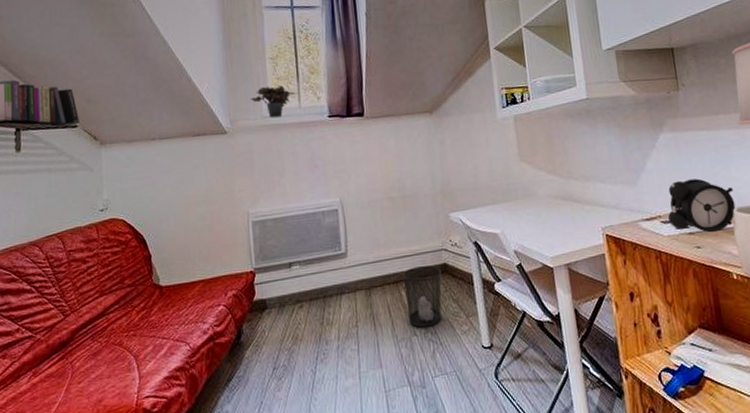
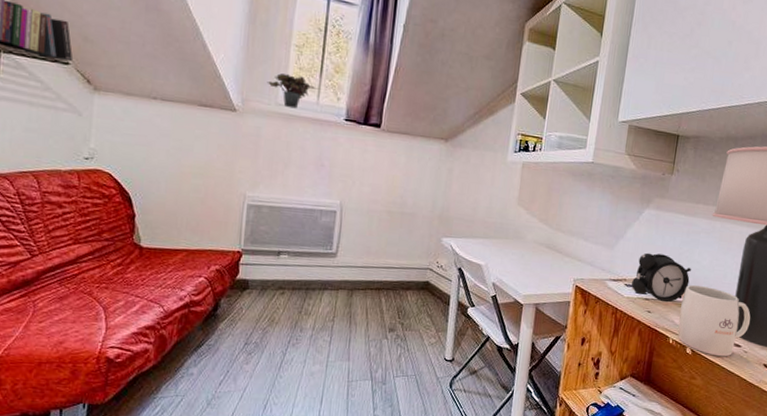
waste bin: present [402,265,442,328] -> none [382,279,423,334]

